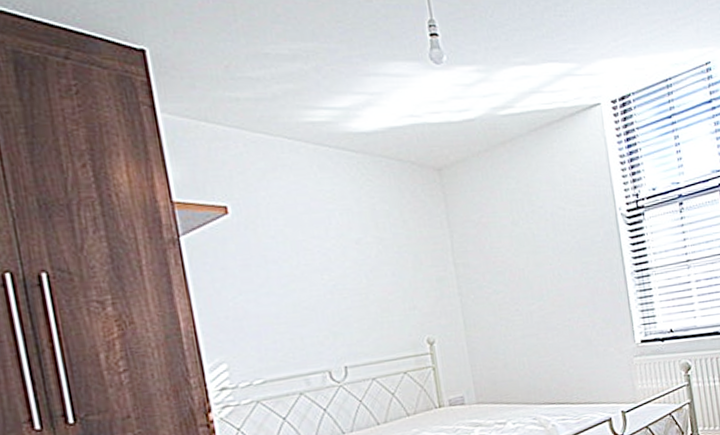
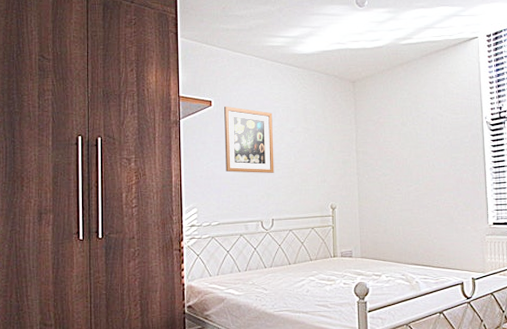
wall art: none [249,213,339,308] -> present [224,107,274,173]

